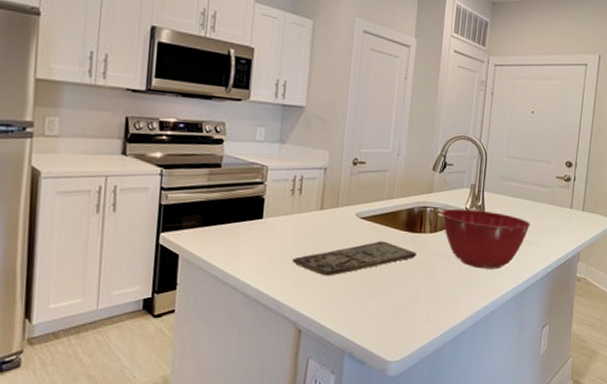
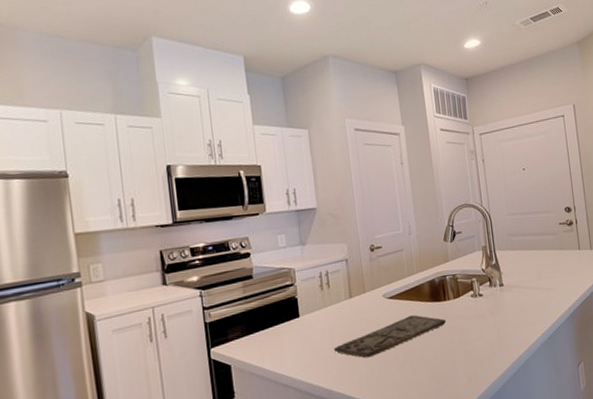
mixing bowl: present [442,208,531,269] -> none [461,267,546,323]

